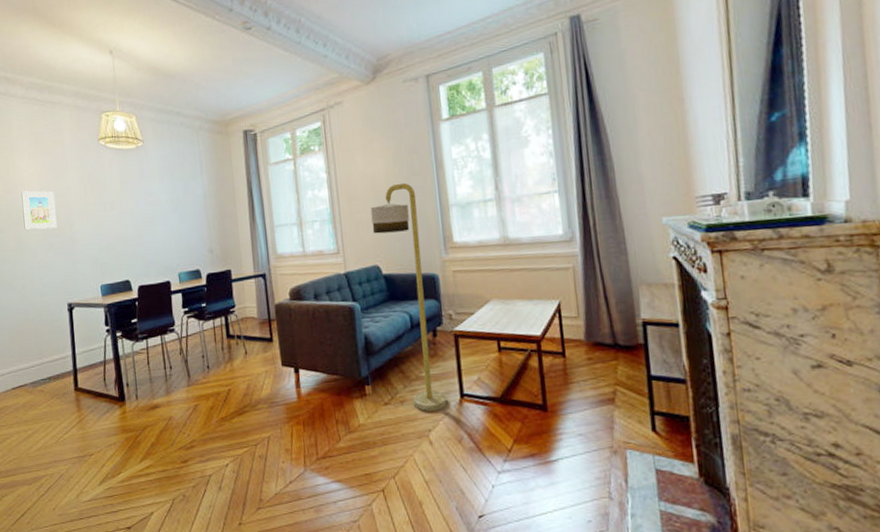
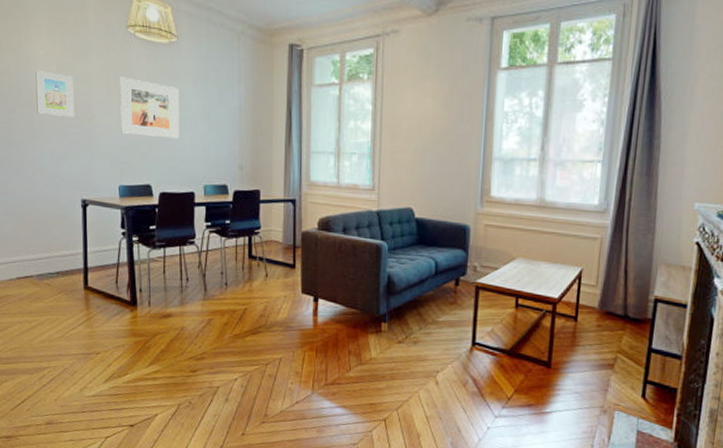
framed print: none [95,184,152,236] -> present [120,76,179,139]
floor lamp: present [370,182,447,411] -> none [411,128,461,355]

